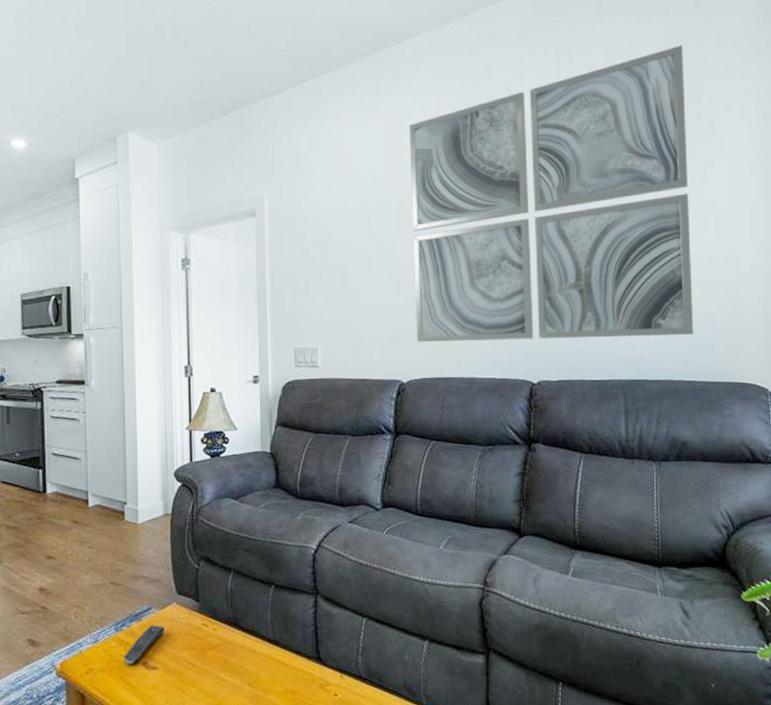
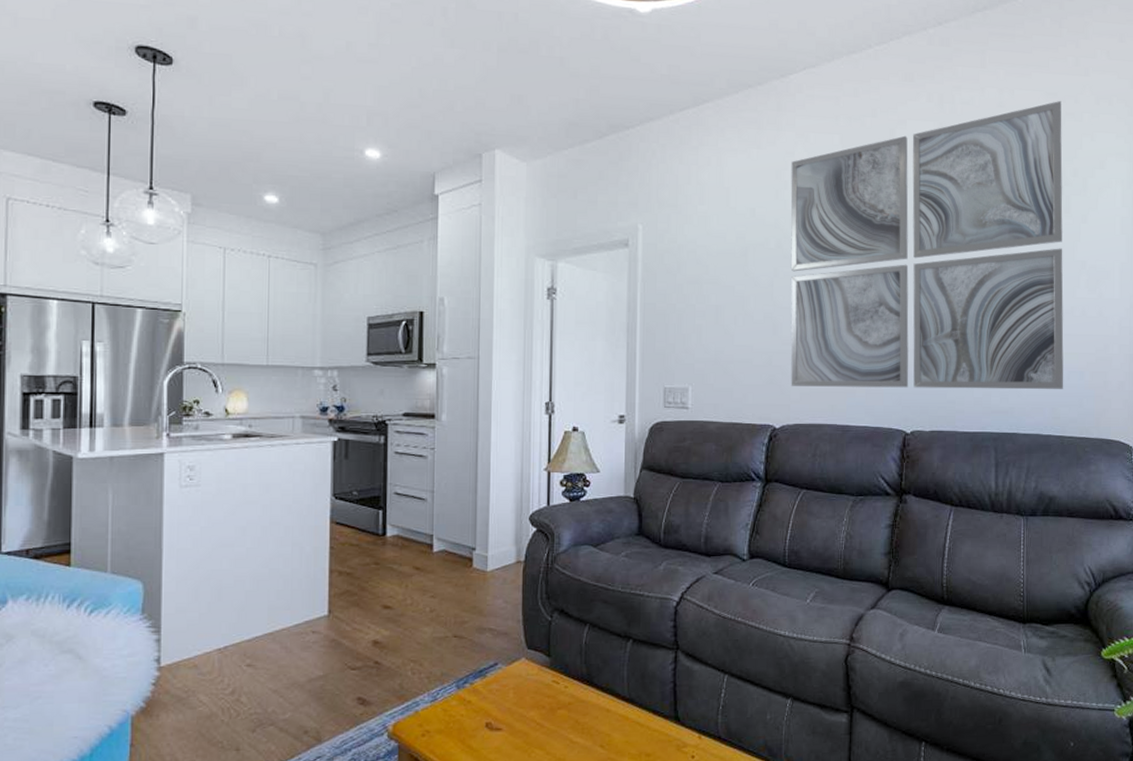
remote control: present [124,625,165,665] -> none [465,682,511,726]

